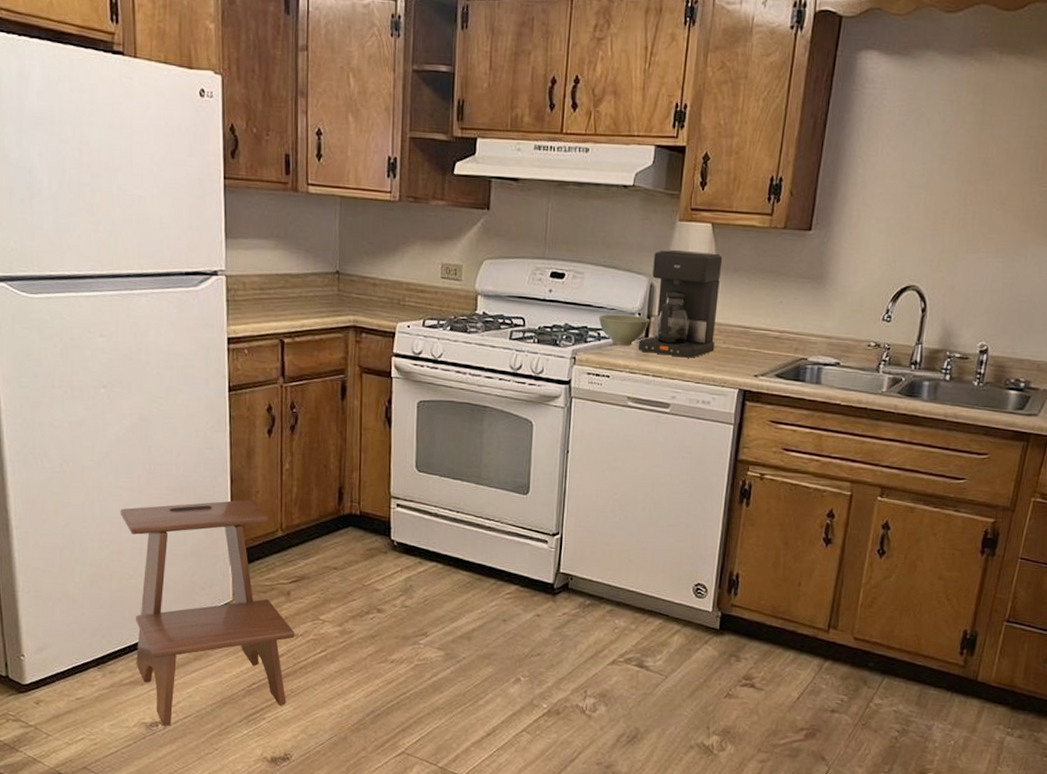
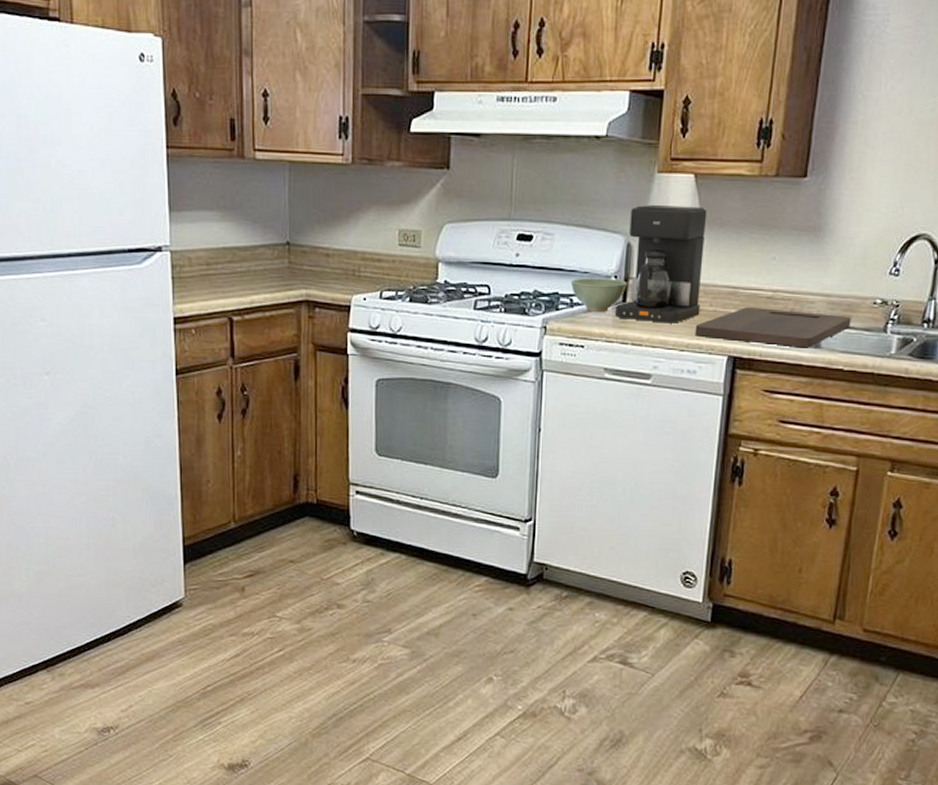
step stool: present [120,500,295,726] -> none [66,490,251,731]
cutting board: none [709,345,848,384] -> present [694,307,851,348]

